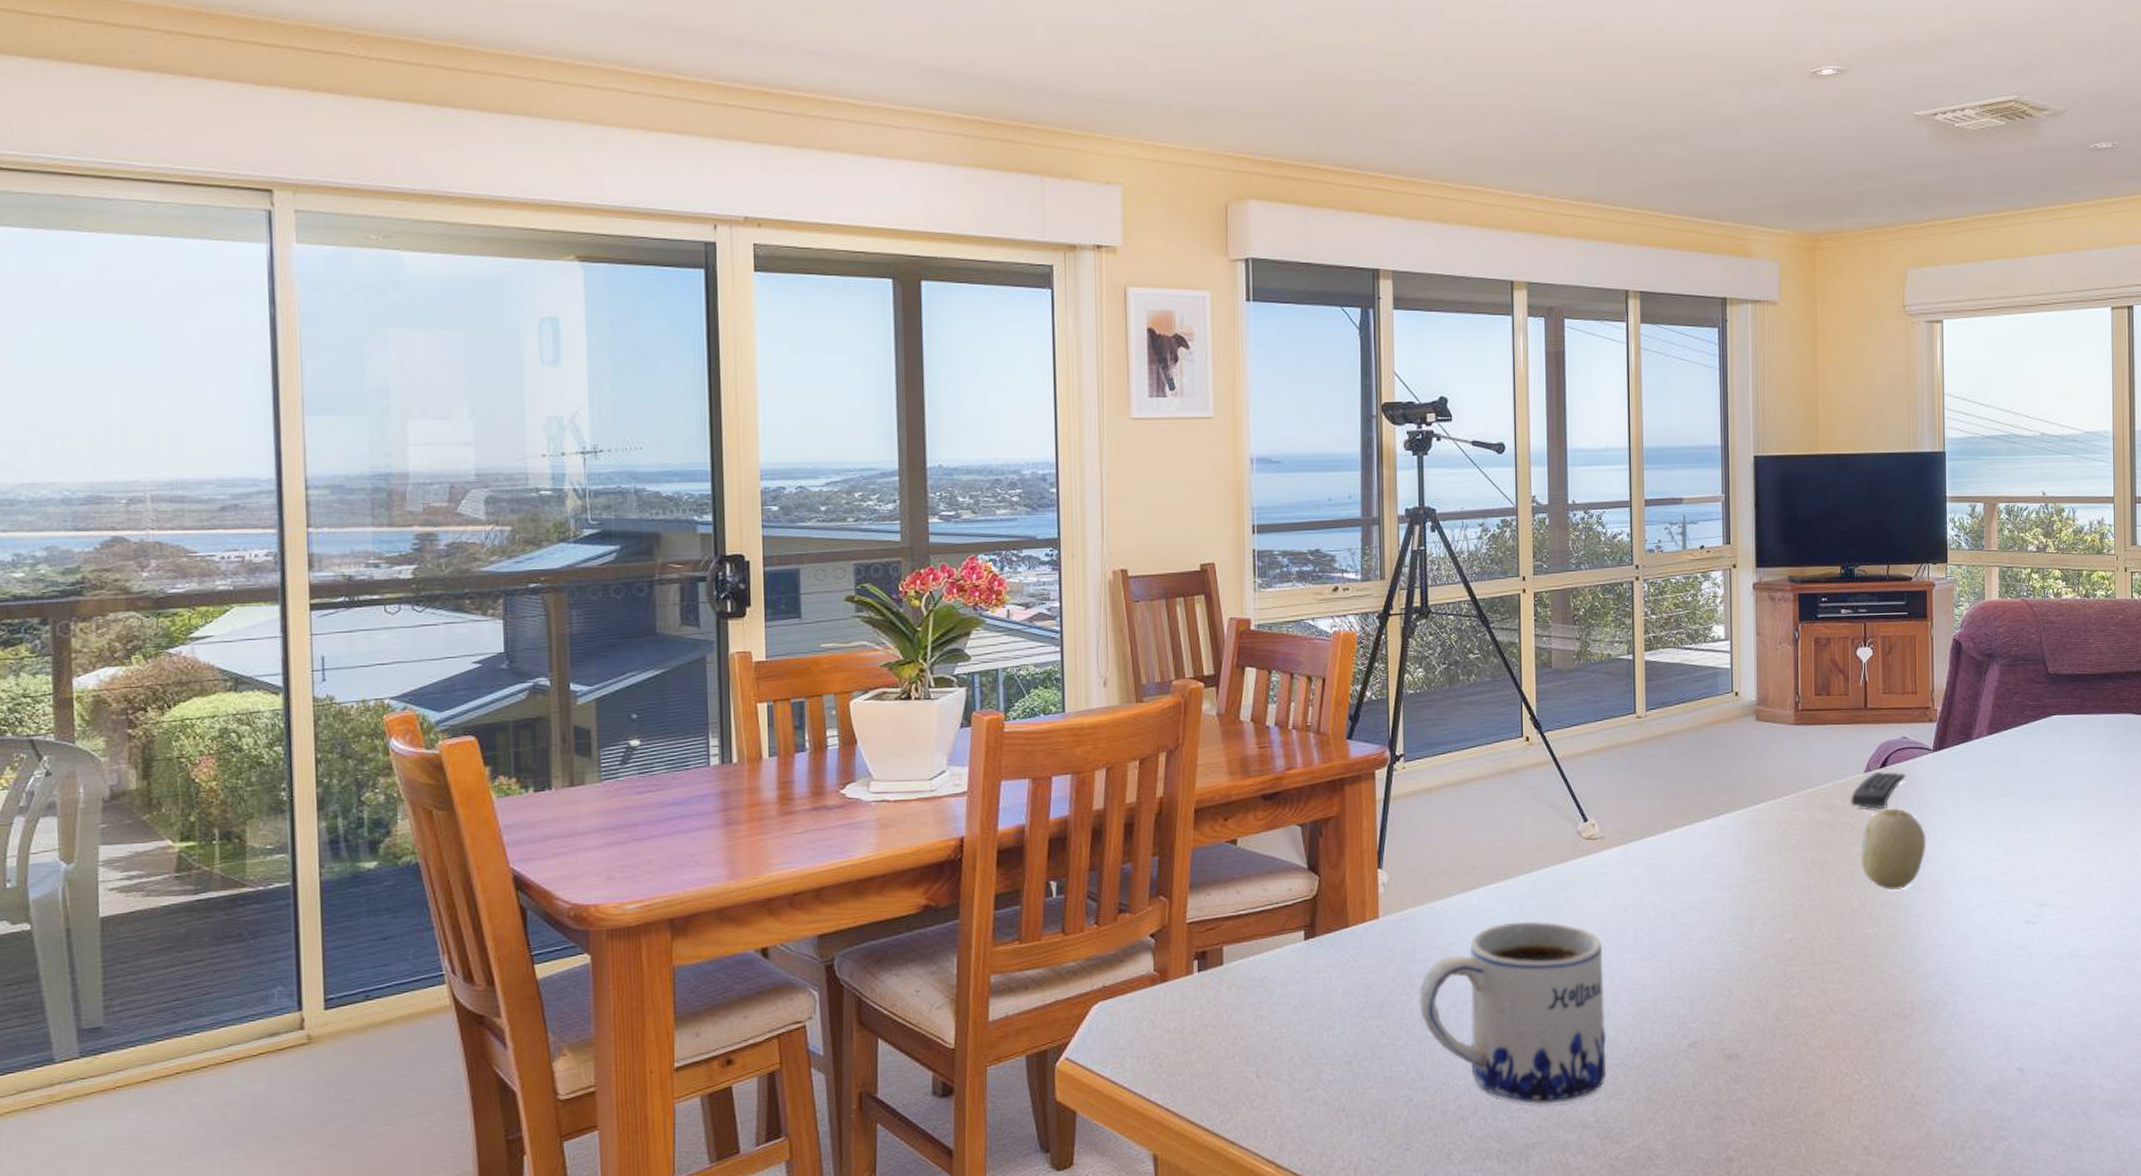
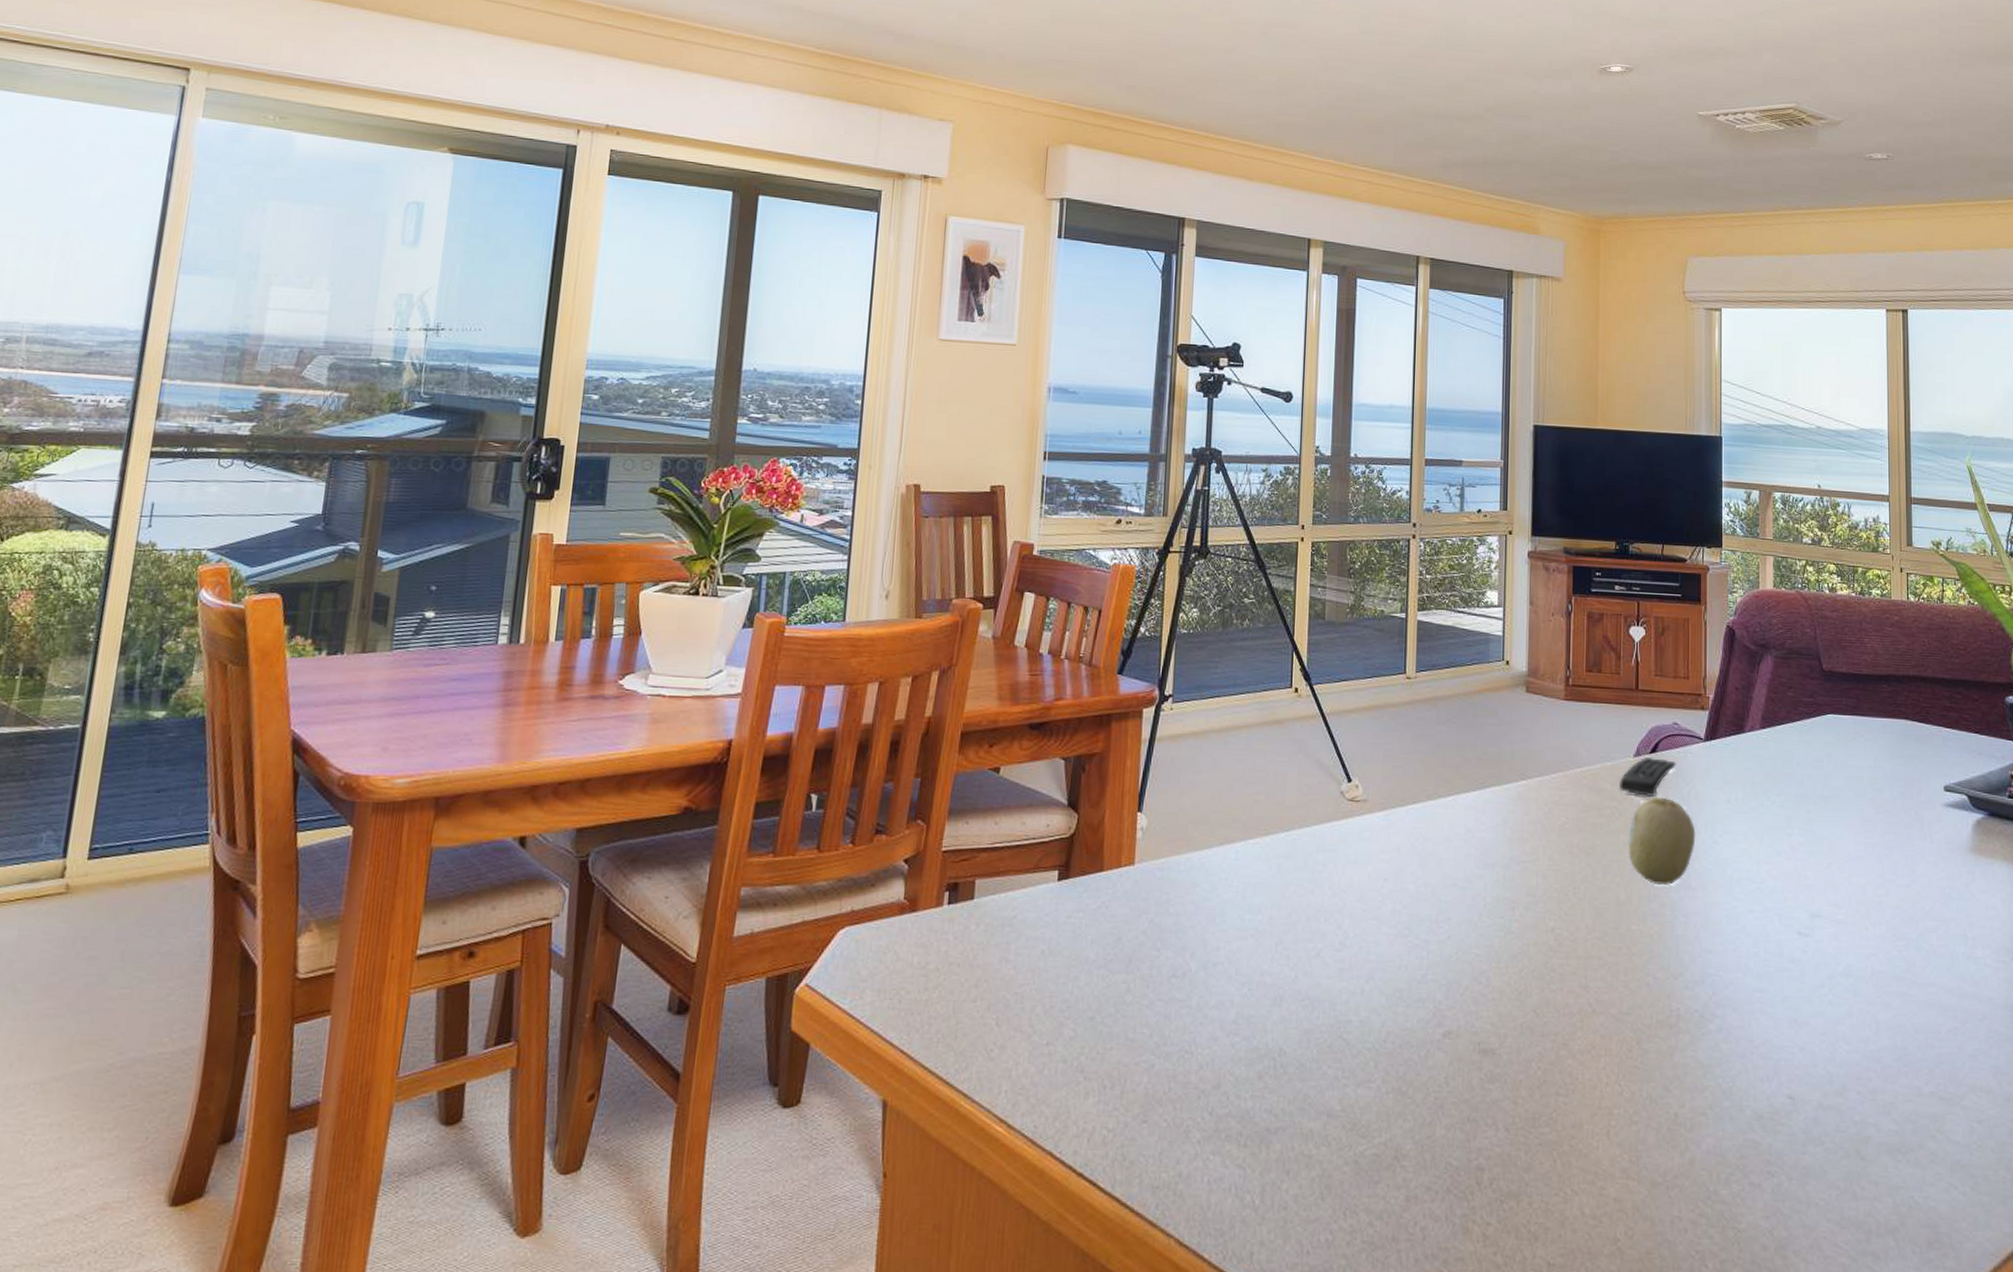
mug: present [1419,921,1606,1105] -> none [1169,882,1359,1086]

